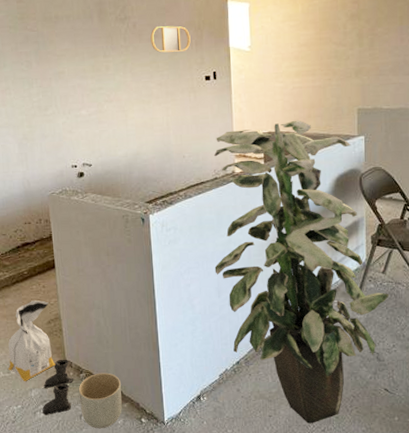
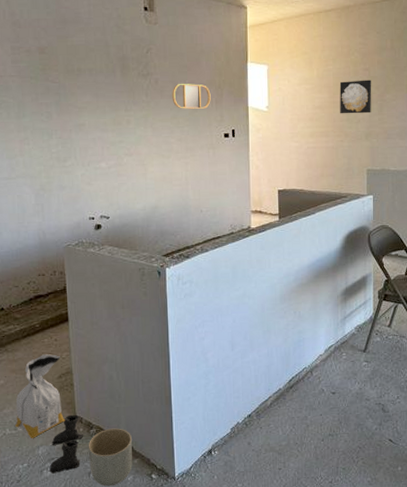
indoor plant: present [214,120,389,423] -> none [229,178,394,475]
wall art: none [326,13,362,51] -> present [339,79,372,114]

